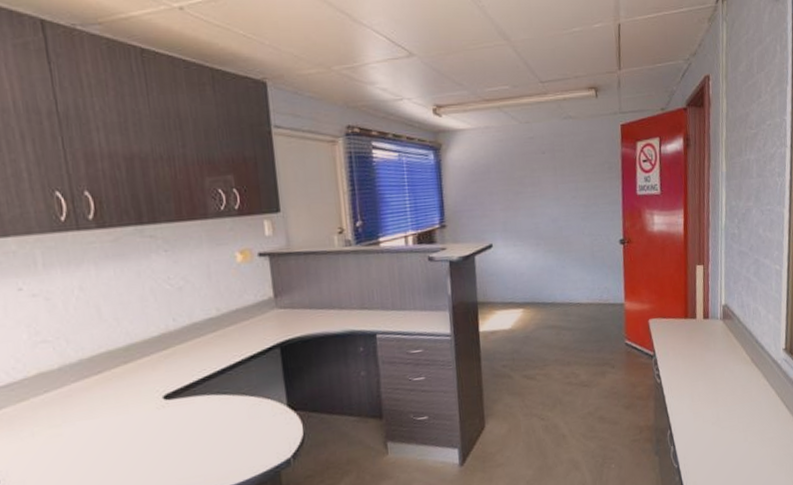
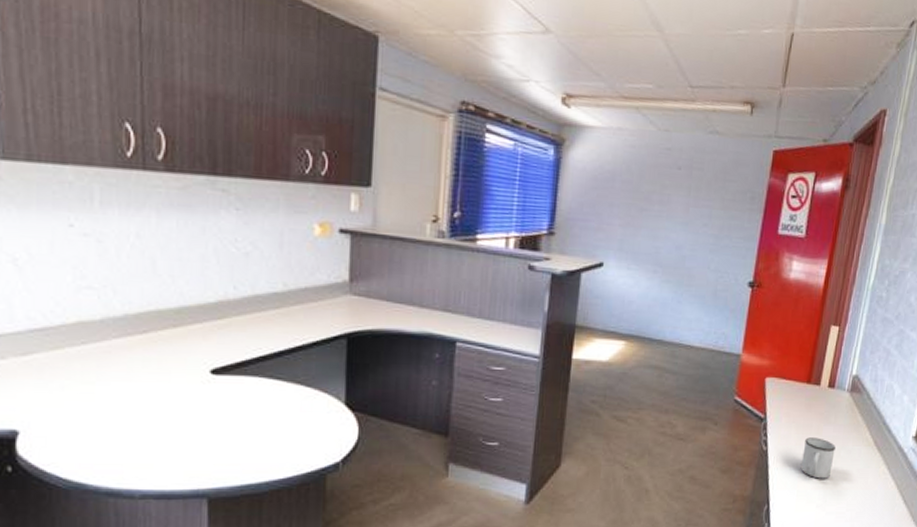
mug: none [692,364,720,400] -> present [800,437,836,479]

